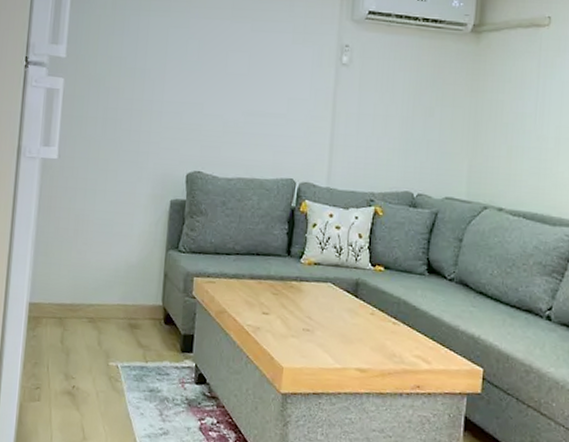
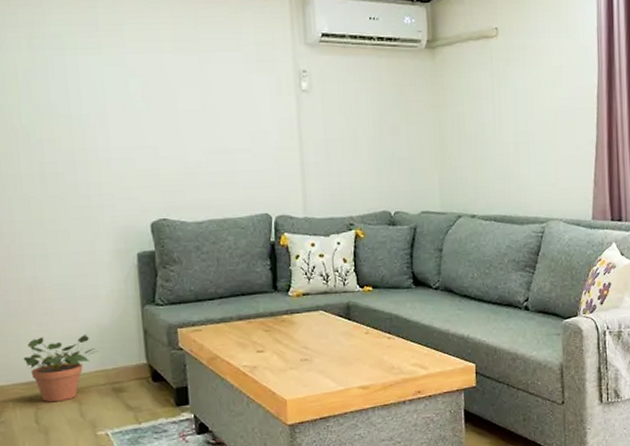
potted plant: none [61,264,124,328] -> present [23,333,99,403]

